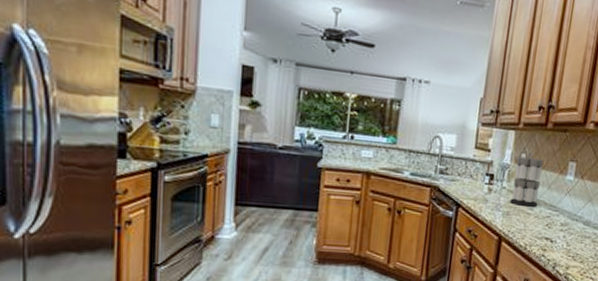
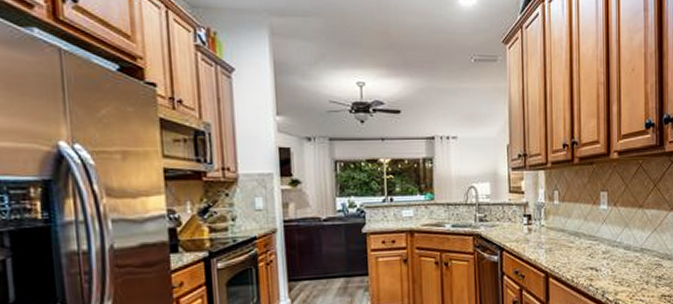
spice rack: present [510,151,544,207] -> none [550,187,578,241]

